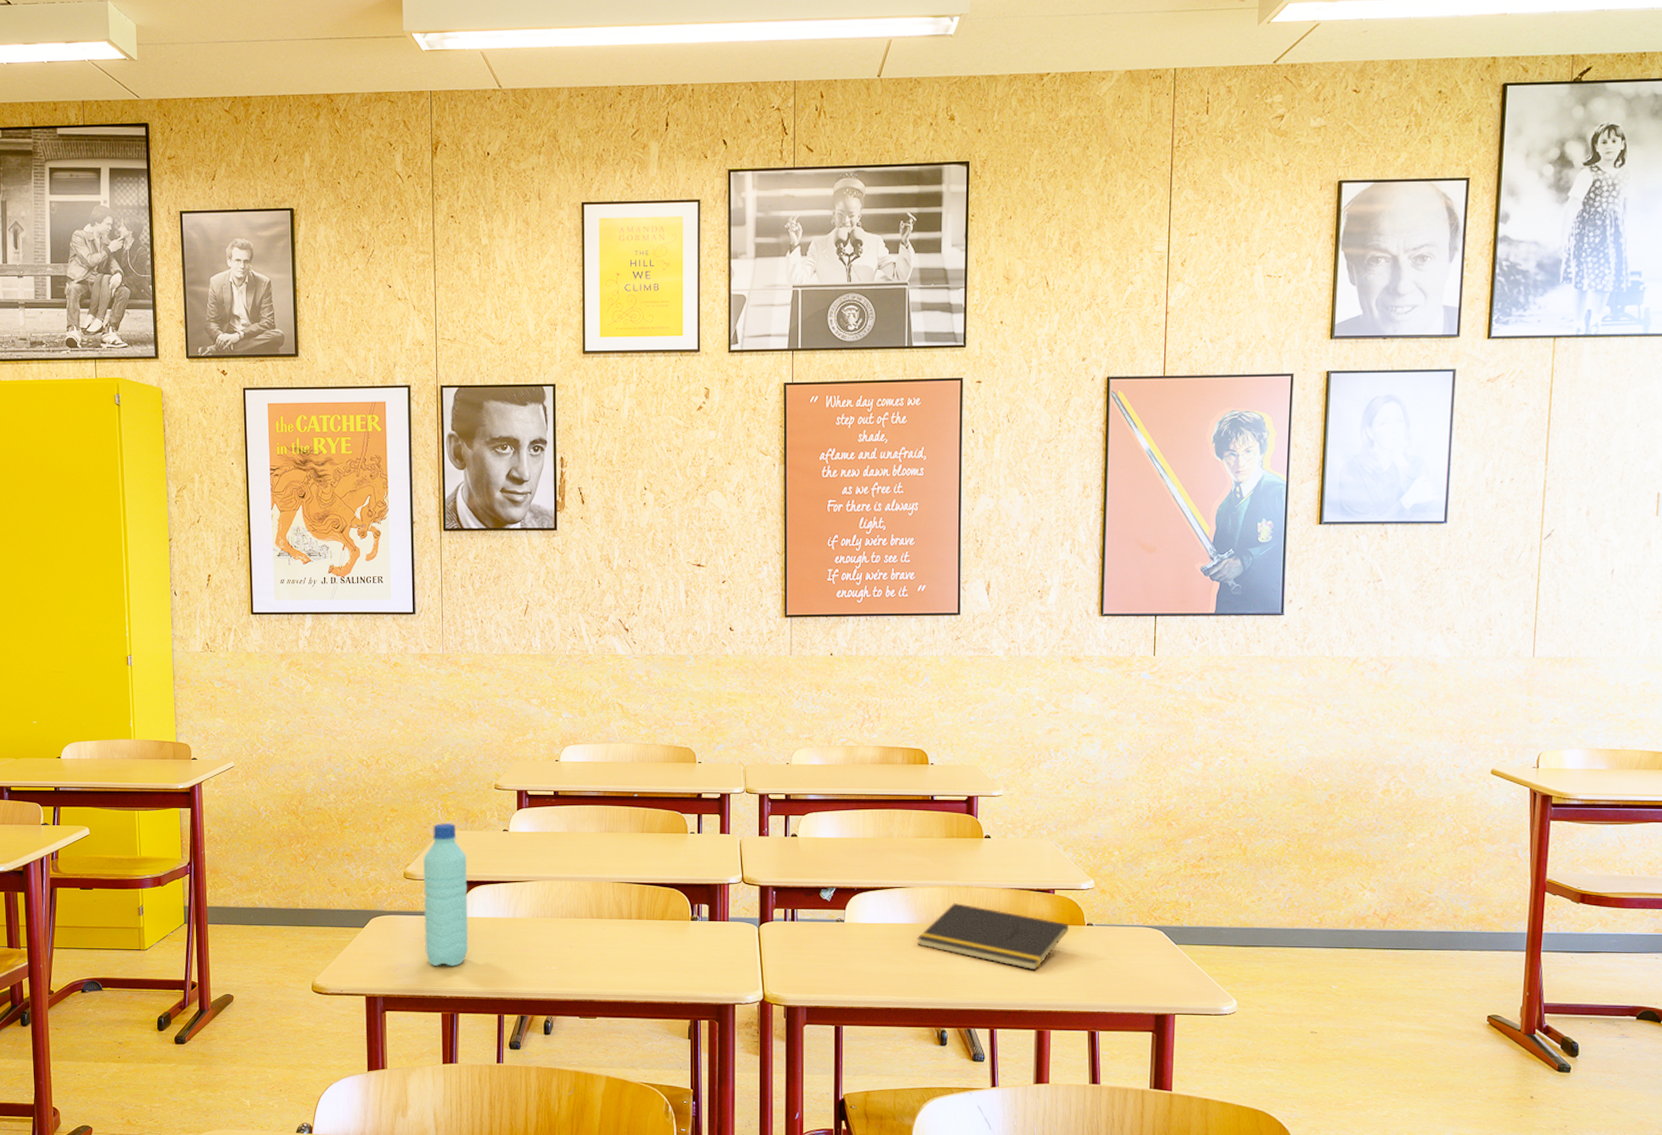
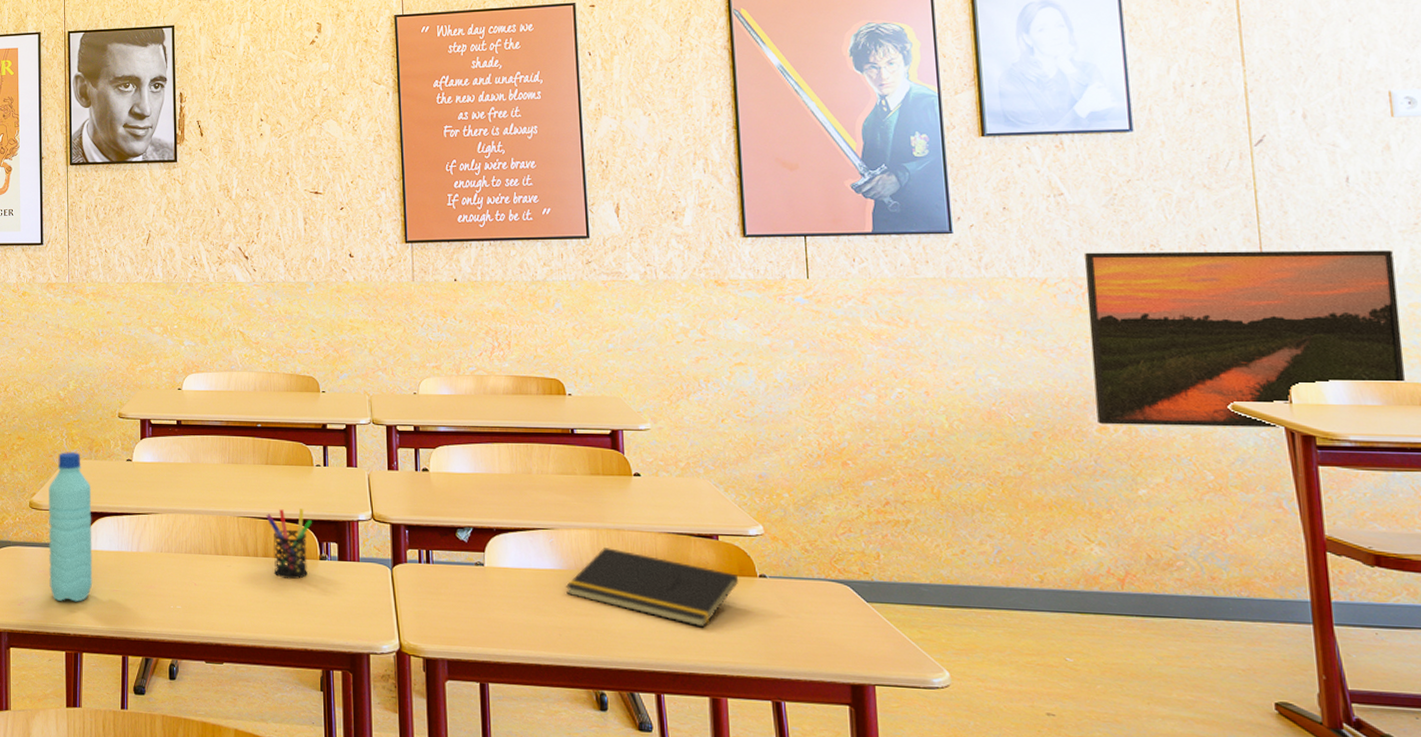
pen holder: none [641,874,685,940] -> present [266,509,312,580]
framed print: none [1383,634,1637,789] -> present [1085,250,1405,428]

